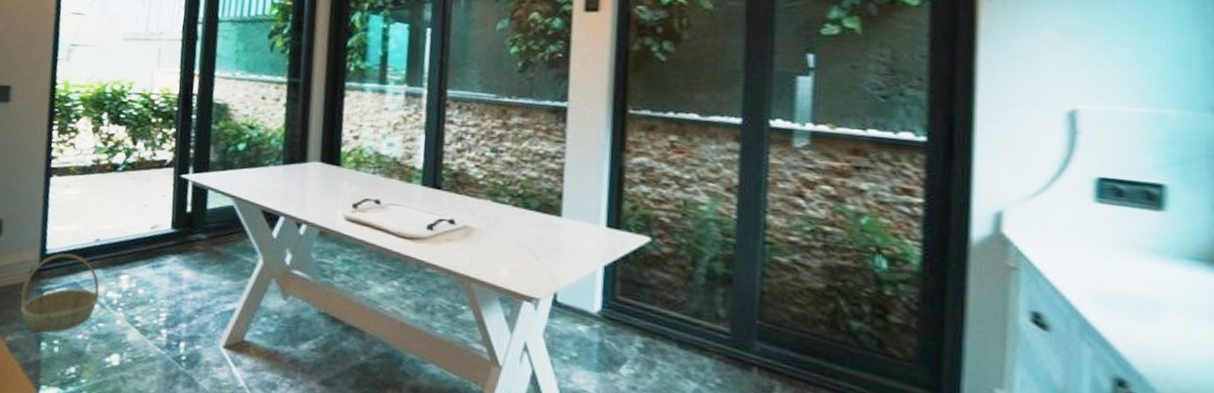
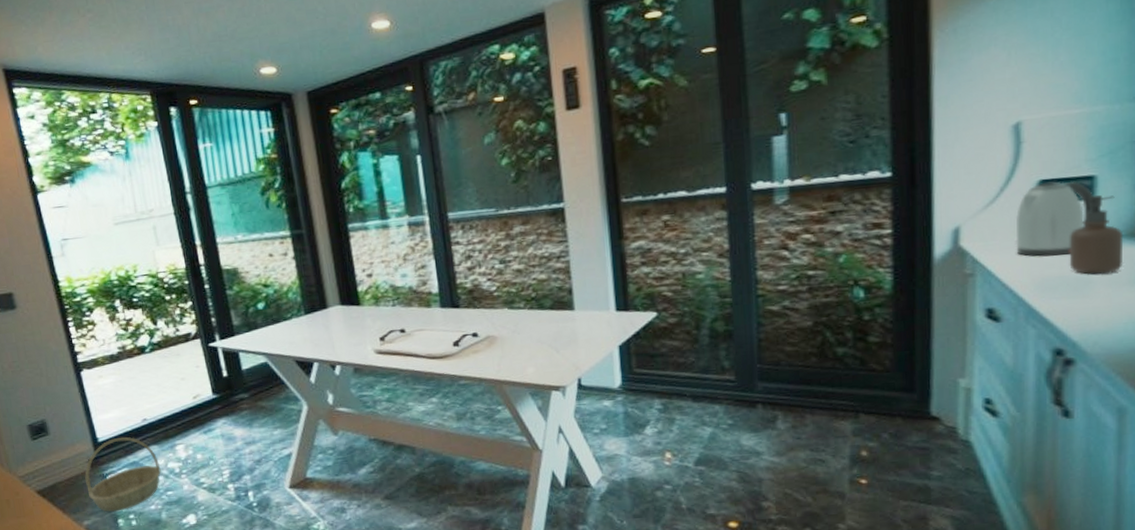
kettle: none [1069,181,1163,268] -> present [1015,181,1093,257]
soap dispenser: none [1133,206,1201,301] -> present [1069,194,1124,275]

